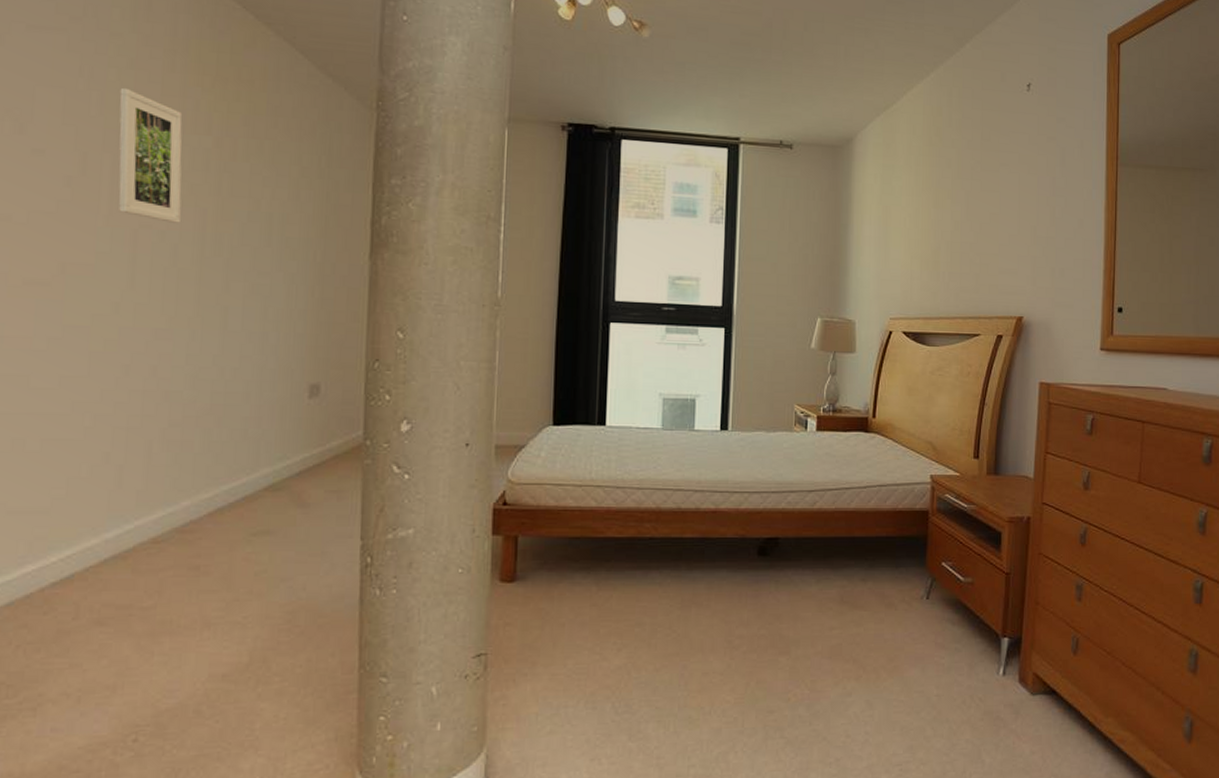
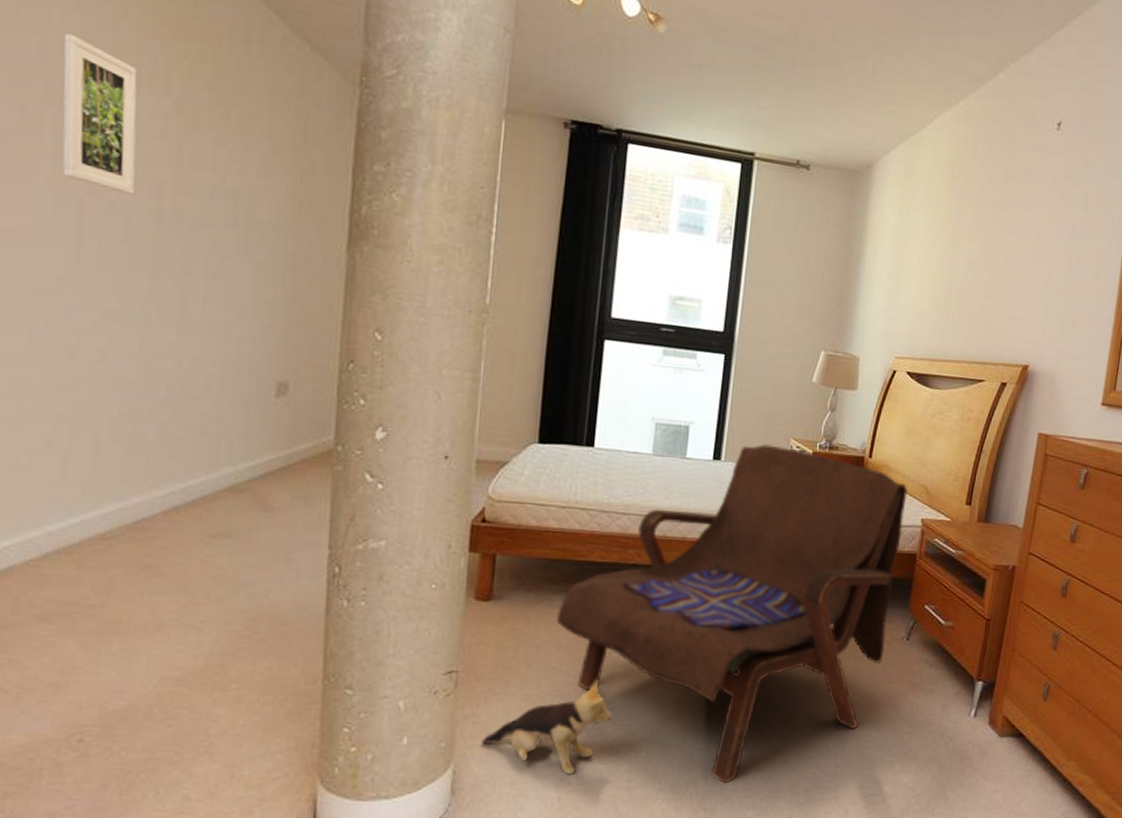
plush toy: none [512,655,638,754] -> present [481,679,612,774]
armchair: none [579,412,914,757] -> present [557,444,908,784]

